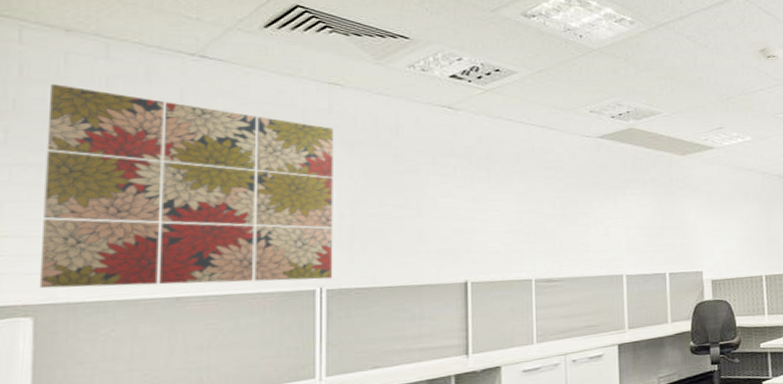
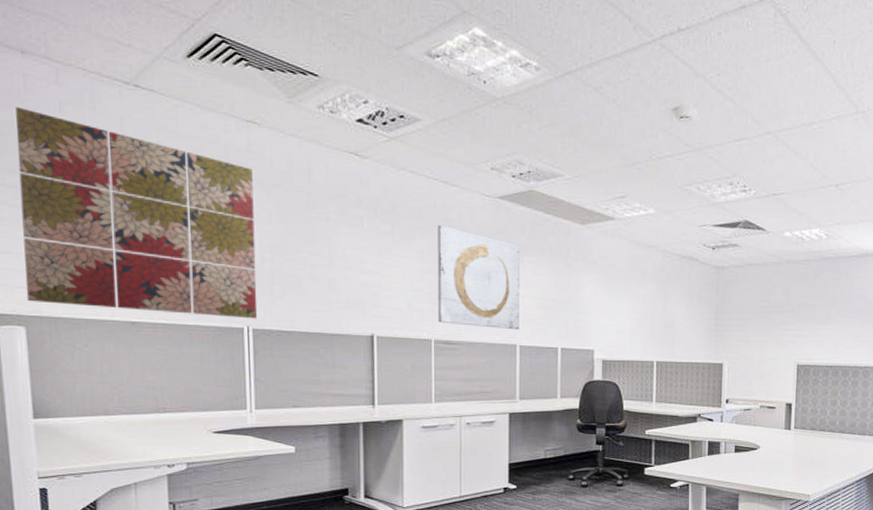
wall art: none [536,166,625,262] -> present [437,224,519,330]

